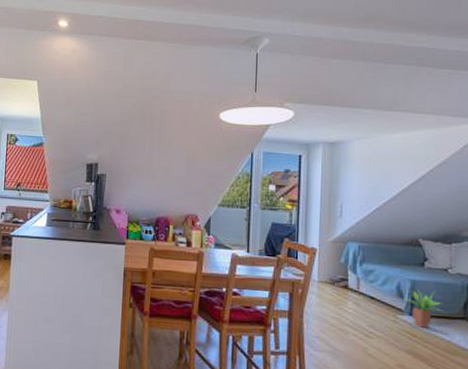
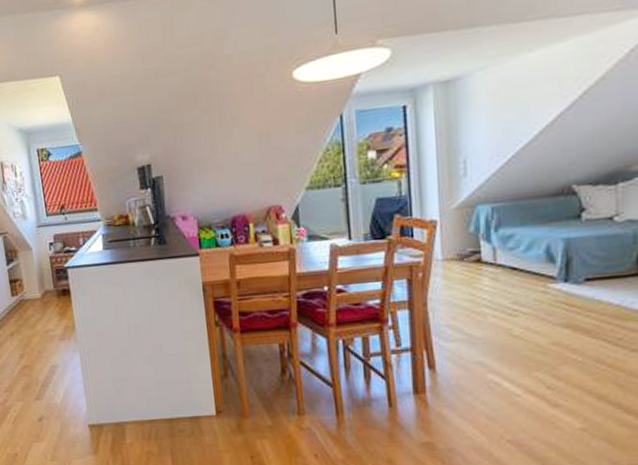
potted plant: present [403,288,443,328] -> none [555,246,609,295]

